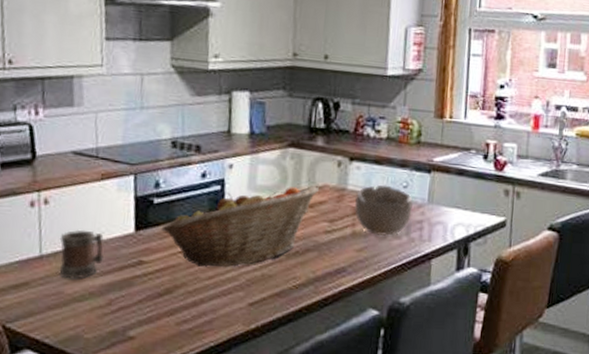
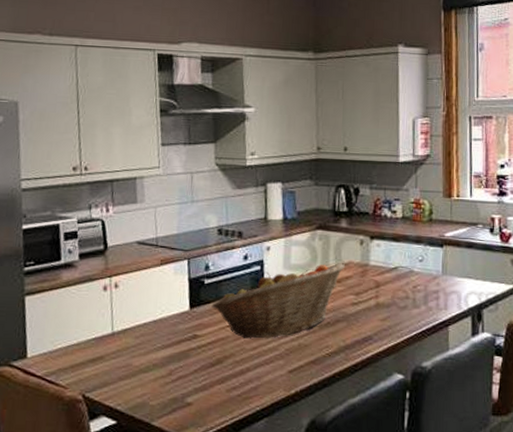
mug: present [59,229,104,279] -> none [128,309,164,353]
bowl: present [354,184,414,237] -> none [376,259,430,307]

